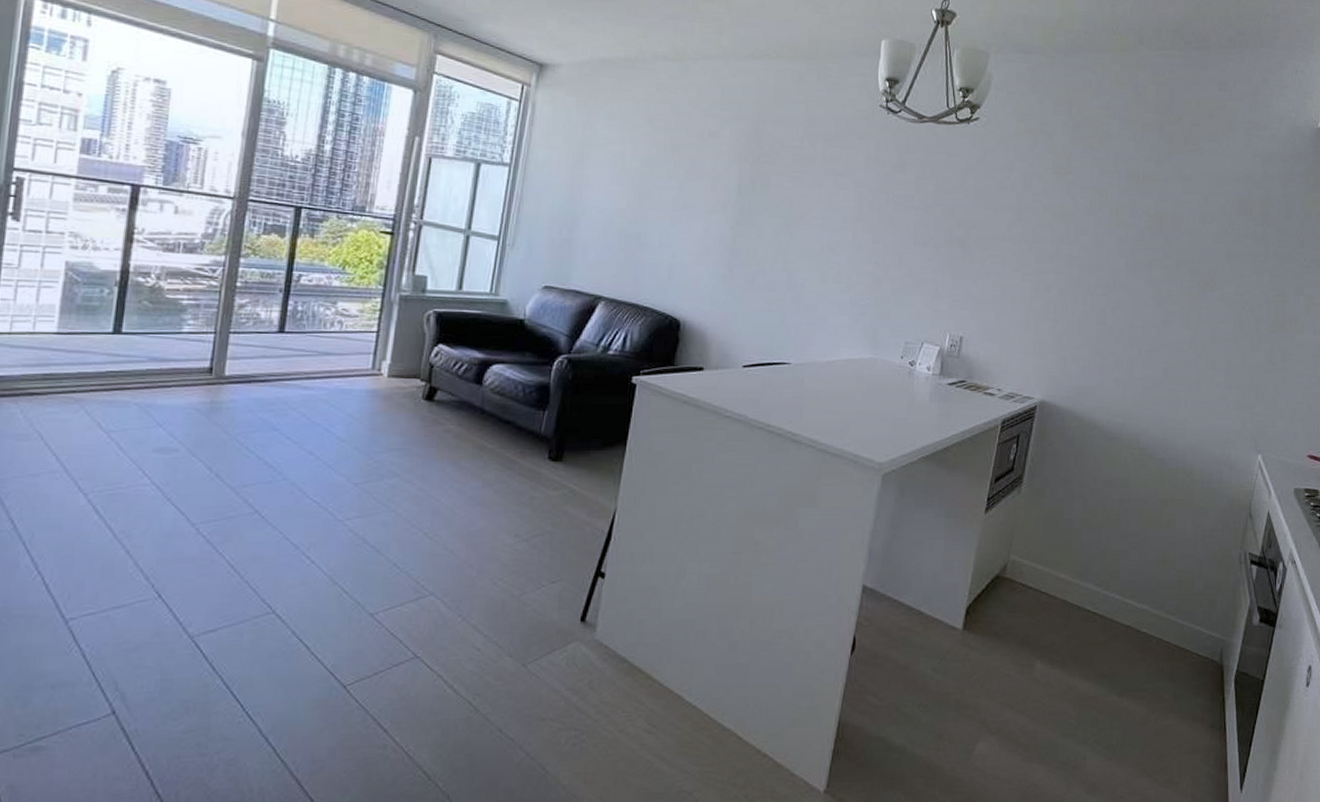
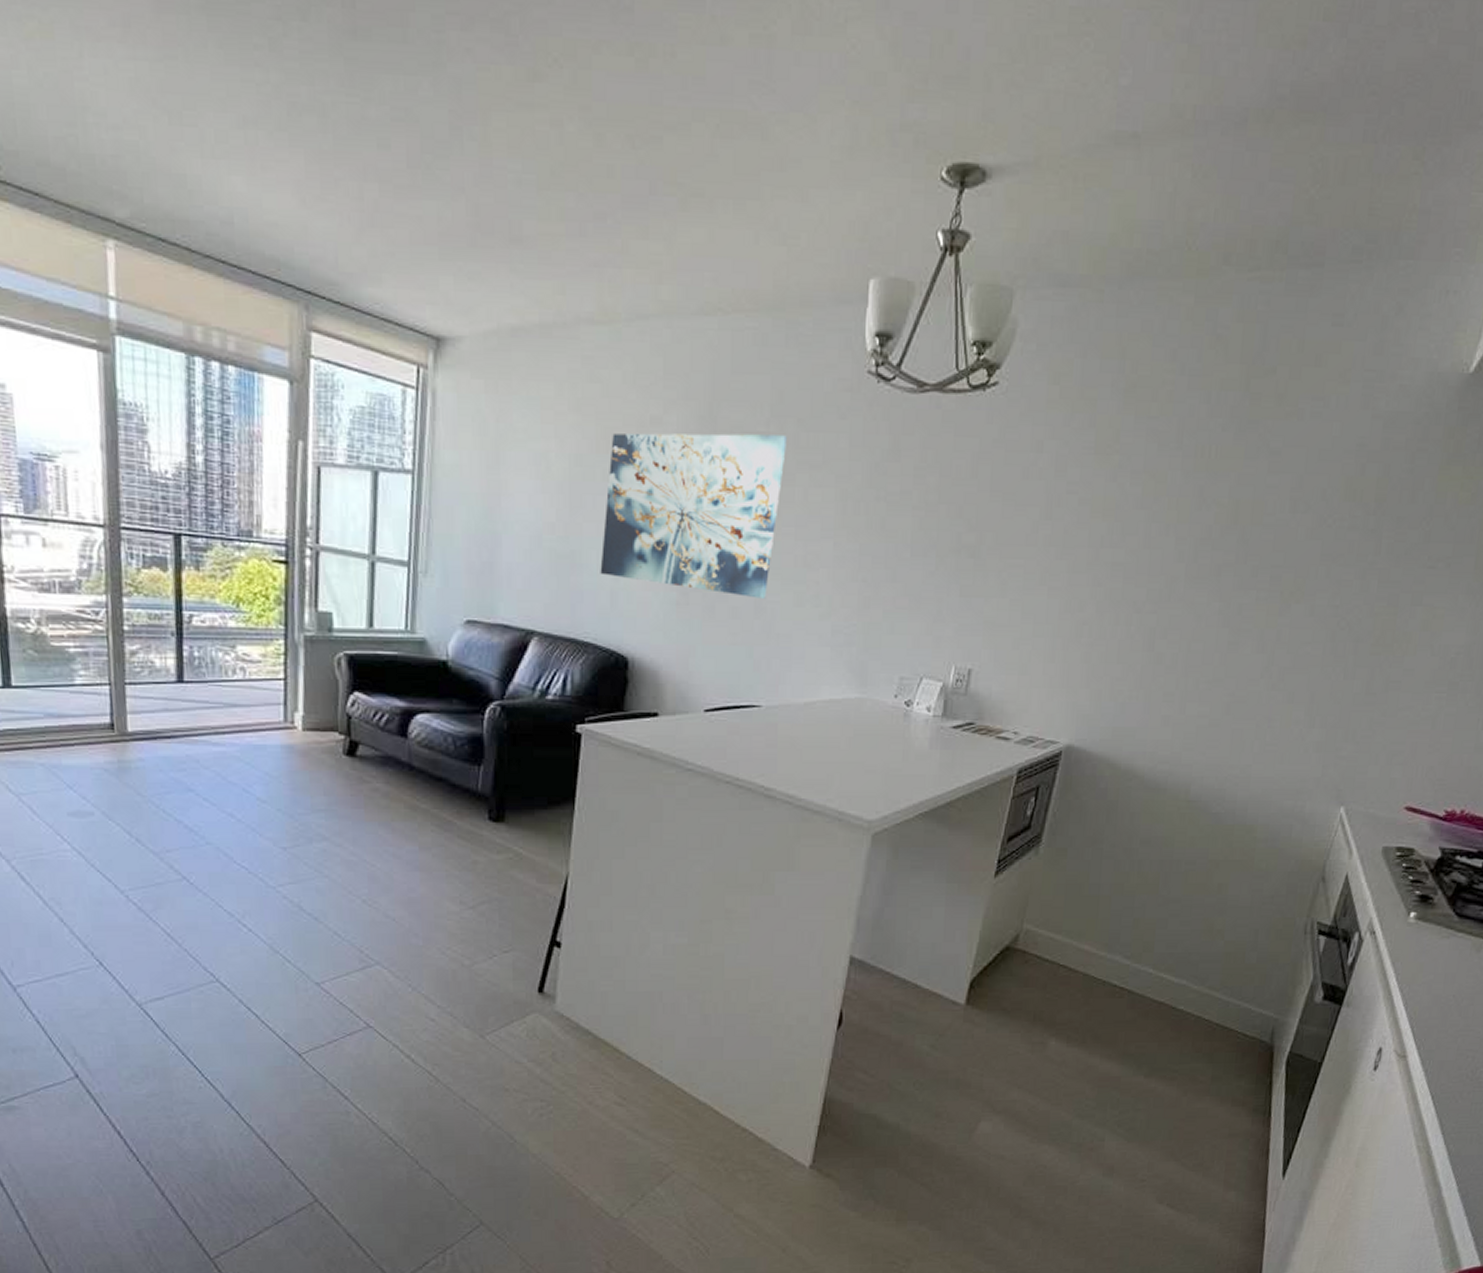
wall art: none [661,142,816,275] -> present [600,433,787,599]

